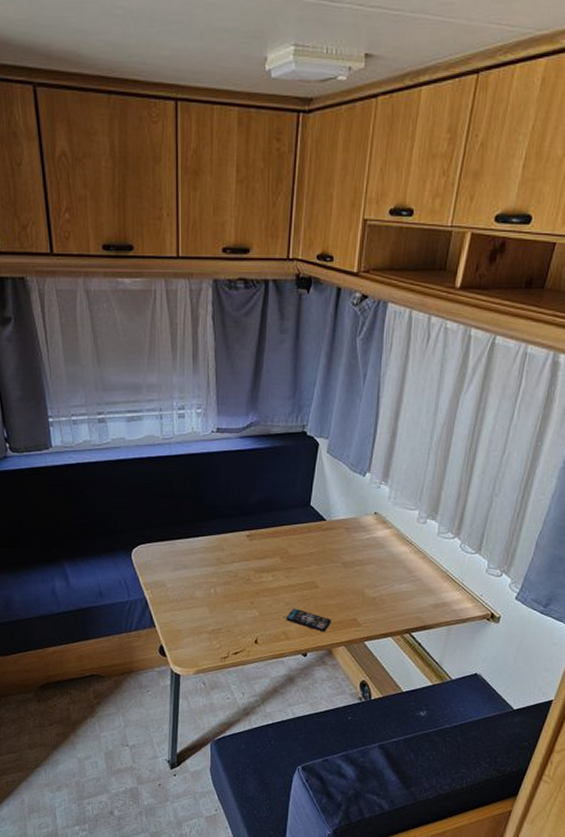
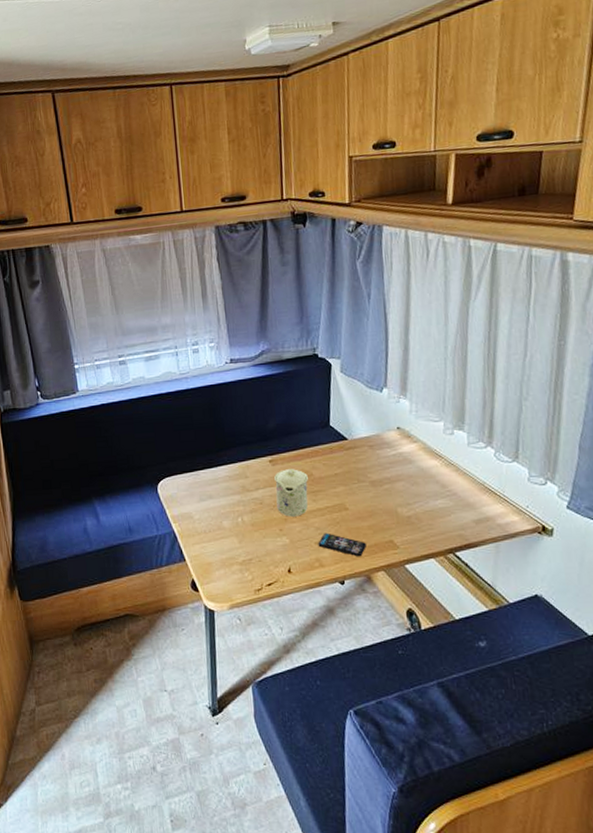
mug: none [250,544,283,591] -> present [274,468,308,517]

